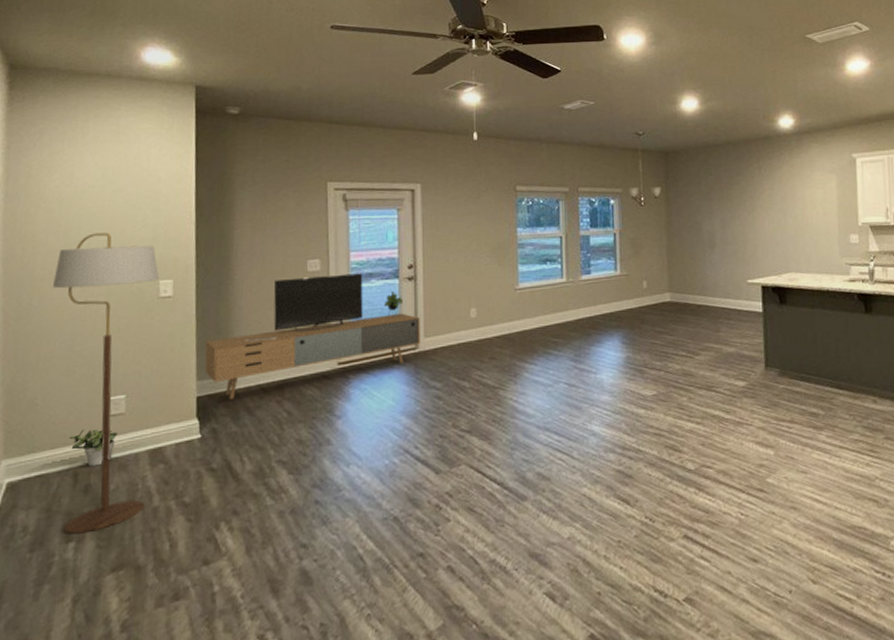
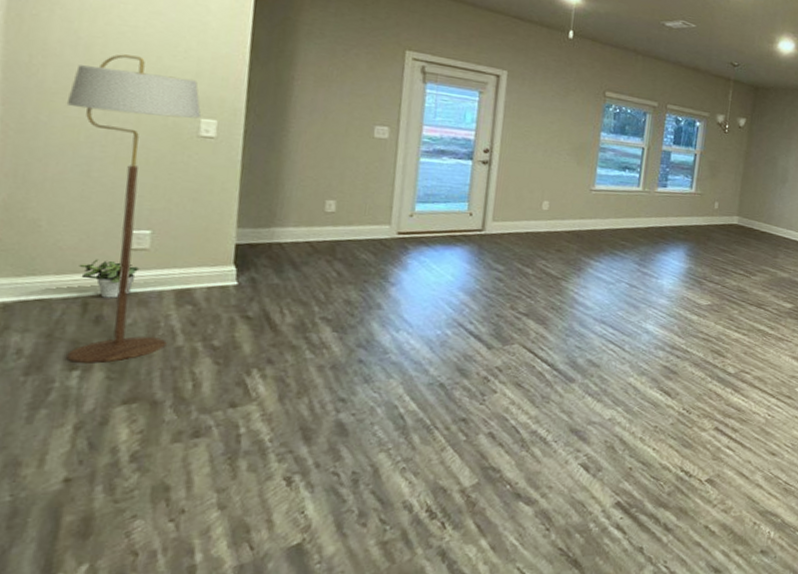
media console: present [205,273,420,399] -> none [248,140,490,252]

